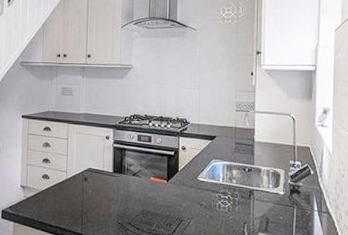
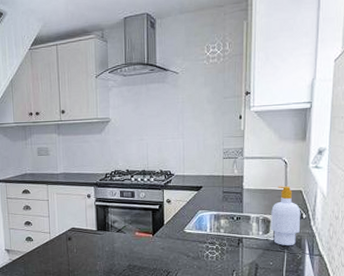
soap bottle: none [281,141,309,202] -> present [271,186,301,246]

